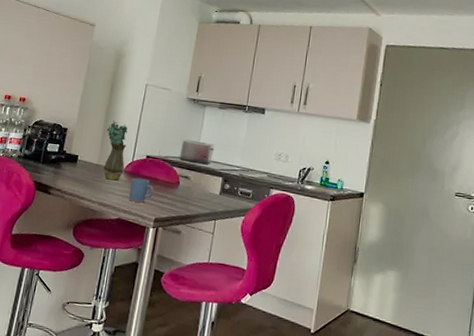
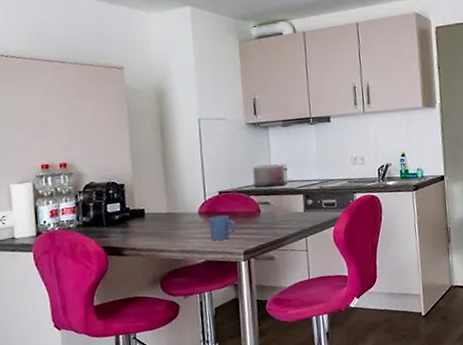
vase: present [103,120,128,181] -> none [168,164,199,226]

